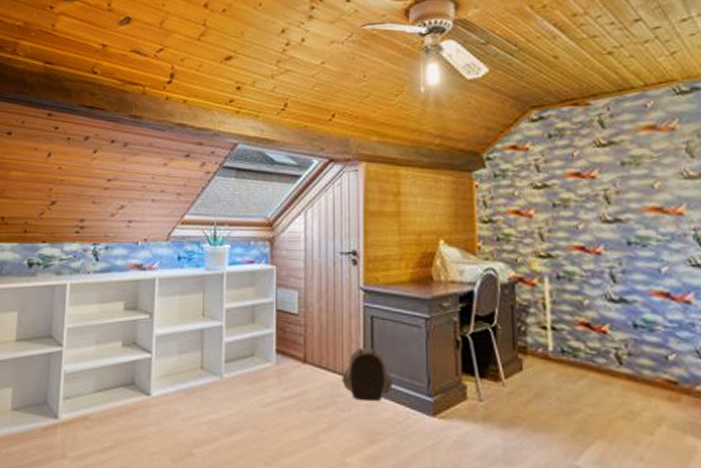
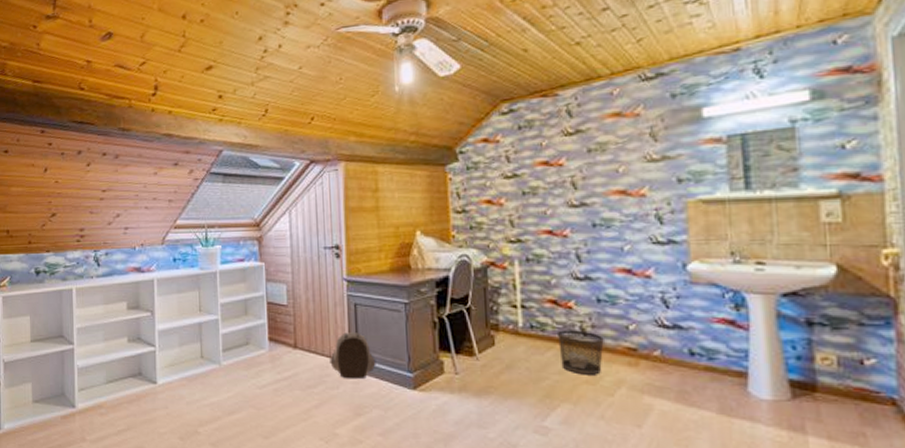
waste bin: none [591,357,642,410] -> present [558,330,604,375]

